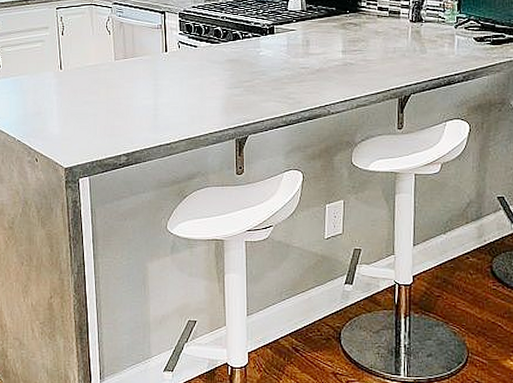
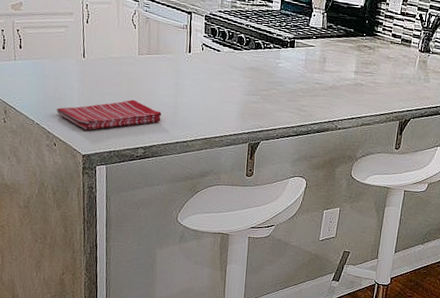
dish towel: none [36,106,142,143] -> present [56,99,162,131]

